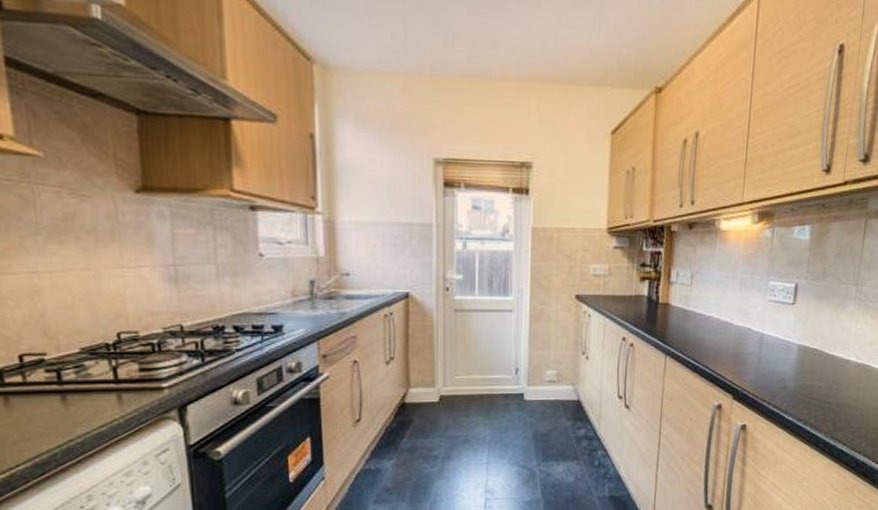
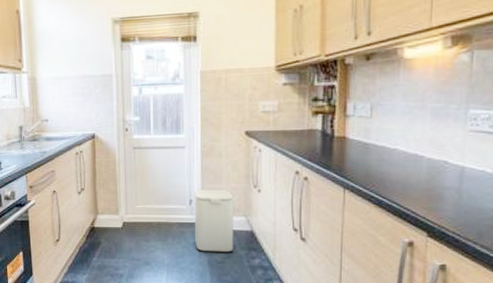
pedal bin: none [519,357,561,426] -> present [193,189,234,254]

